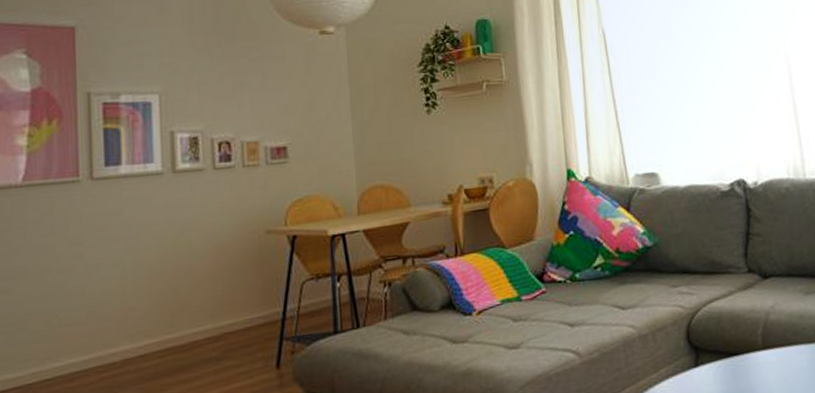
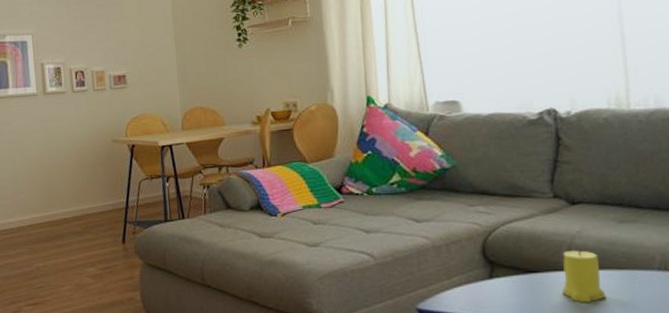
candle: none [760,325,801,383] -> present [562,249,606,303]

